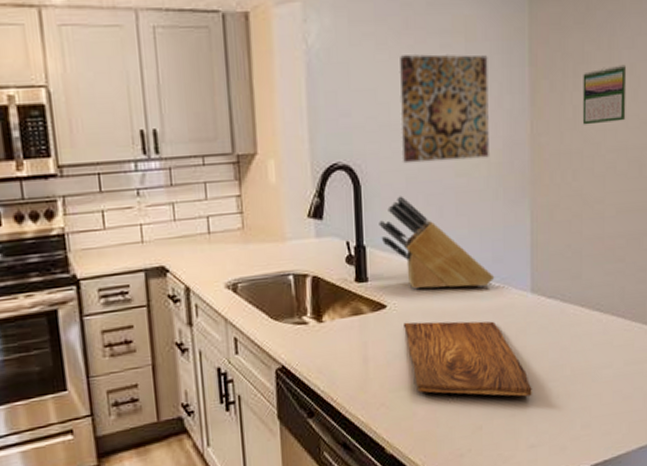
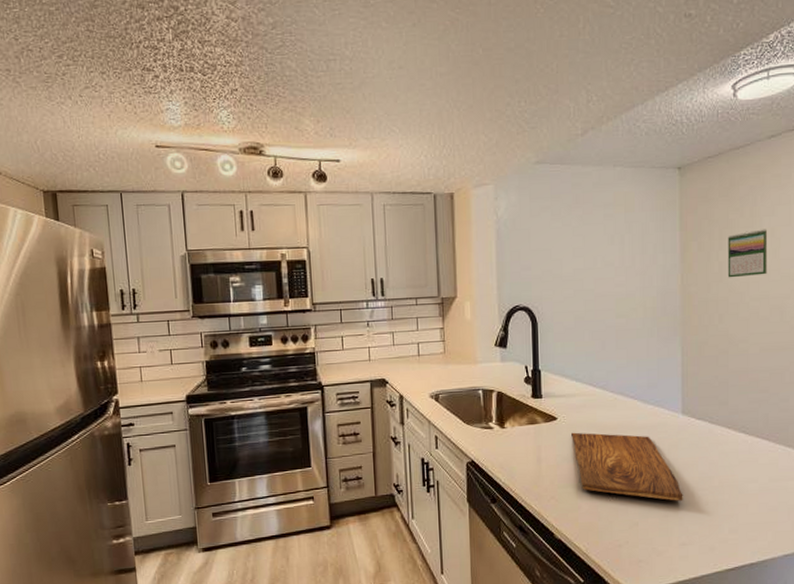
knife block: present [379,196,495,290] -> none [552,331,650,408]
wall art: present [399,54,489,164] -> none [570,222,645,307]

